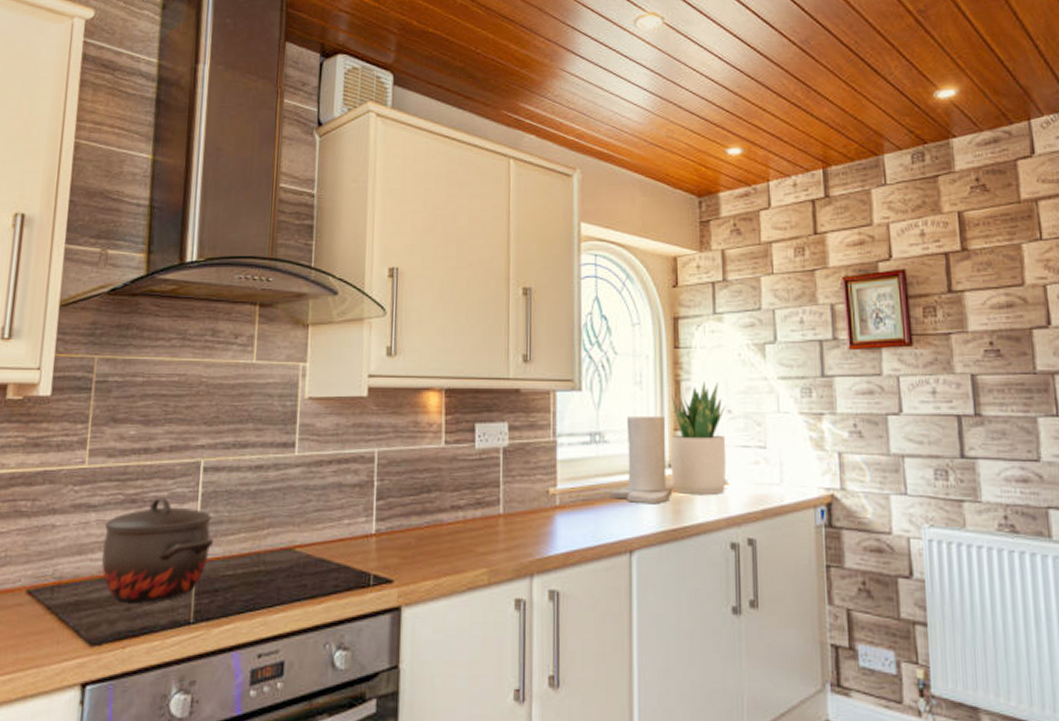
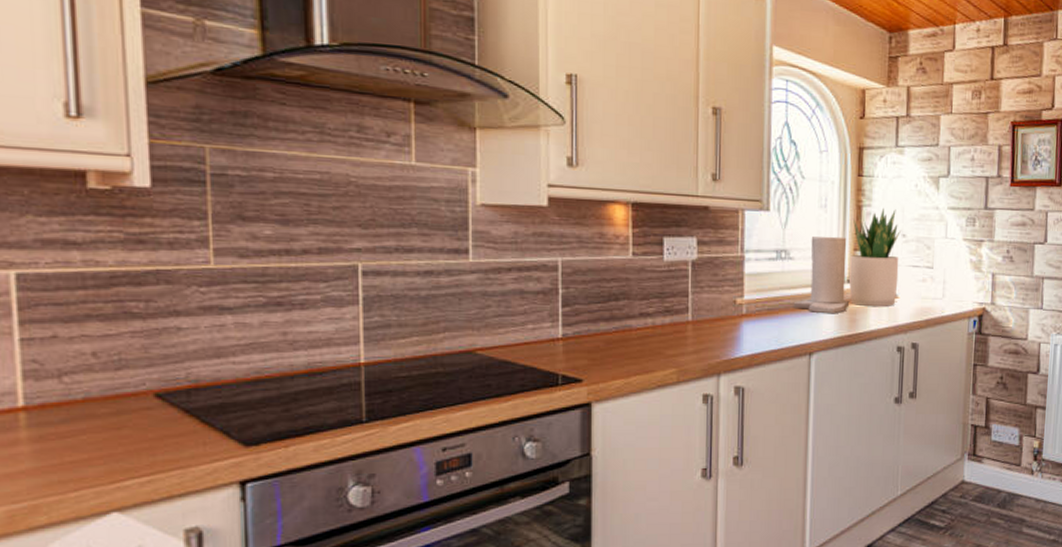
cooking pot: present [101,497,214,602] -> none [245,301,383,403]

